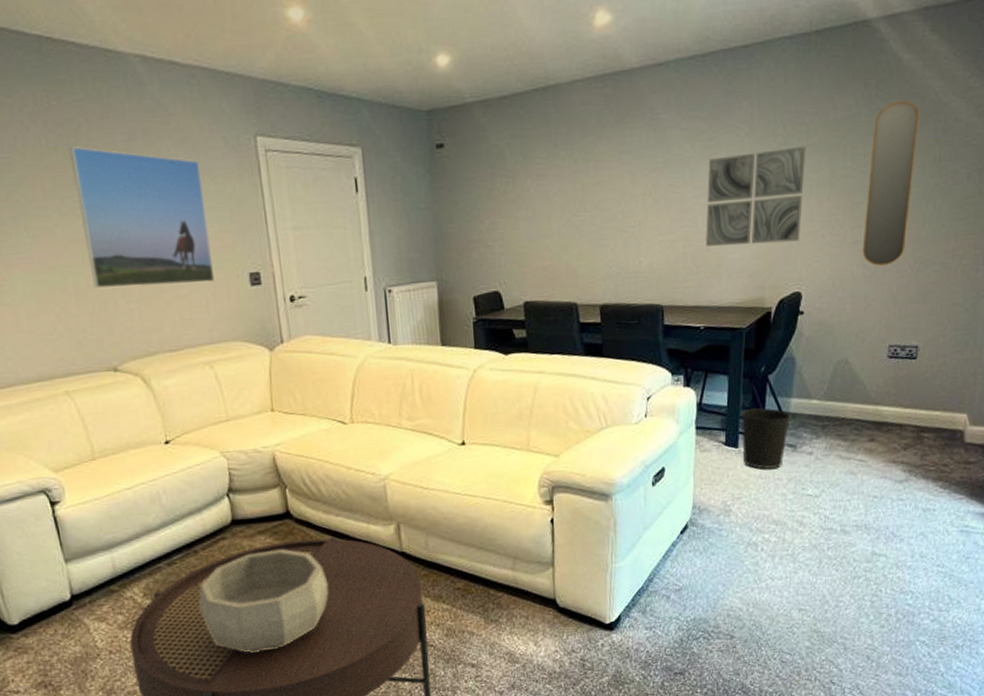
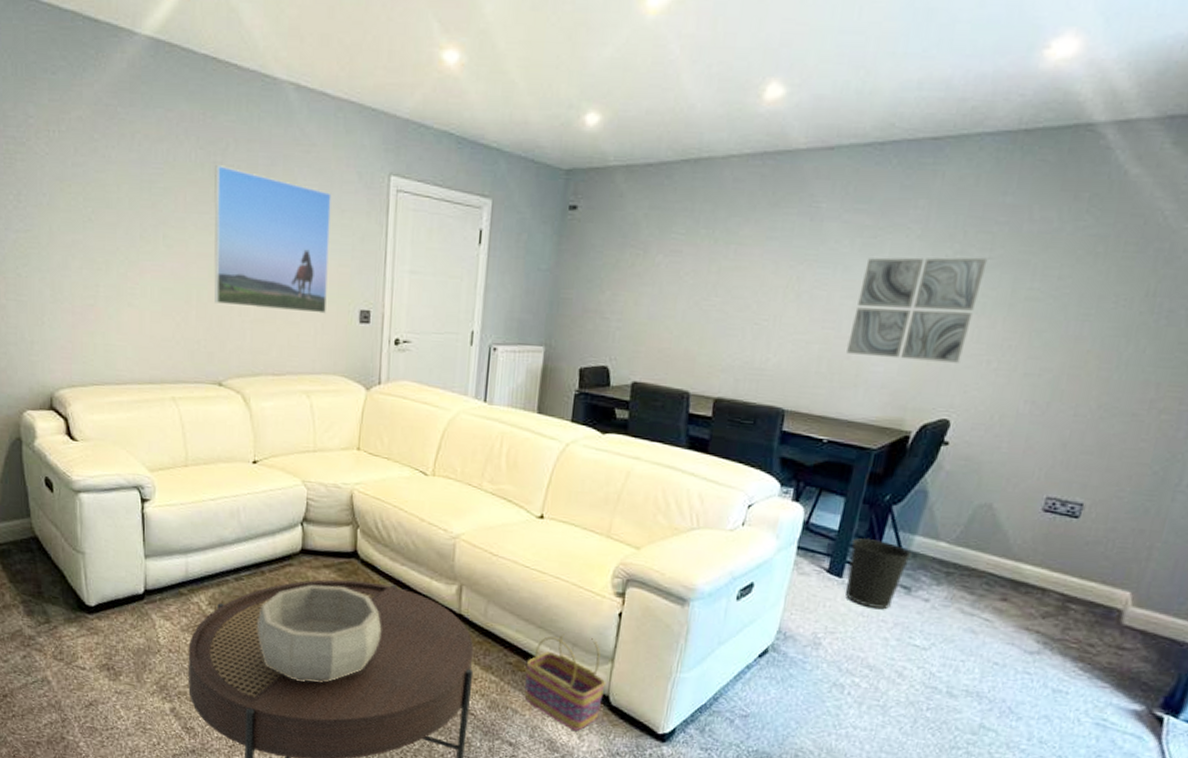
basket: none [473,548,551,639] -> present [524,634,606,731]
home mirror: present [862,100,920,266] -> none [1033,220,1139,406]

